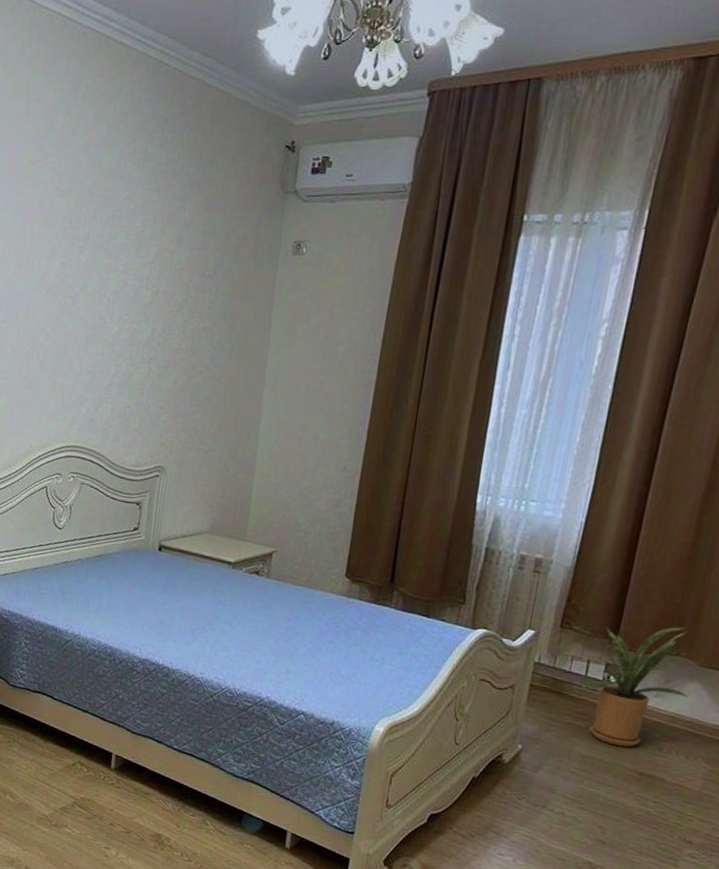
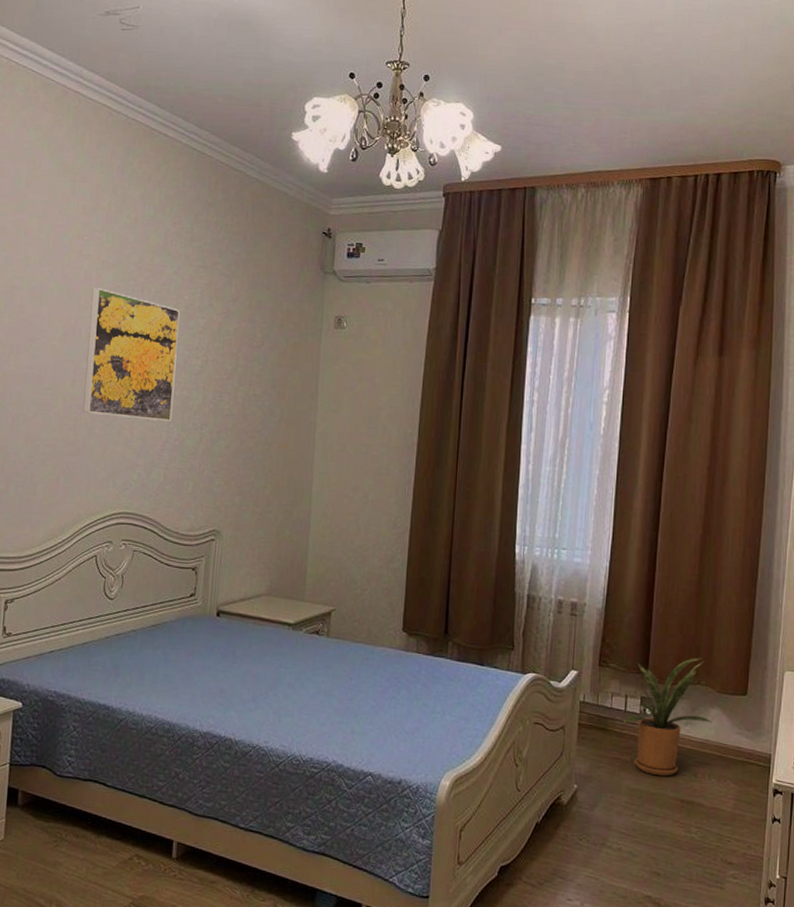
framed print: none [35,216,131,355] -> present [83,287,180,421]

